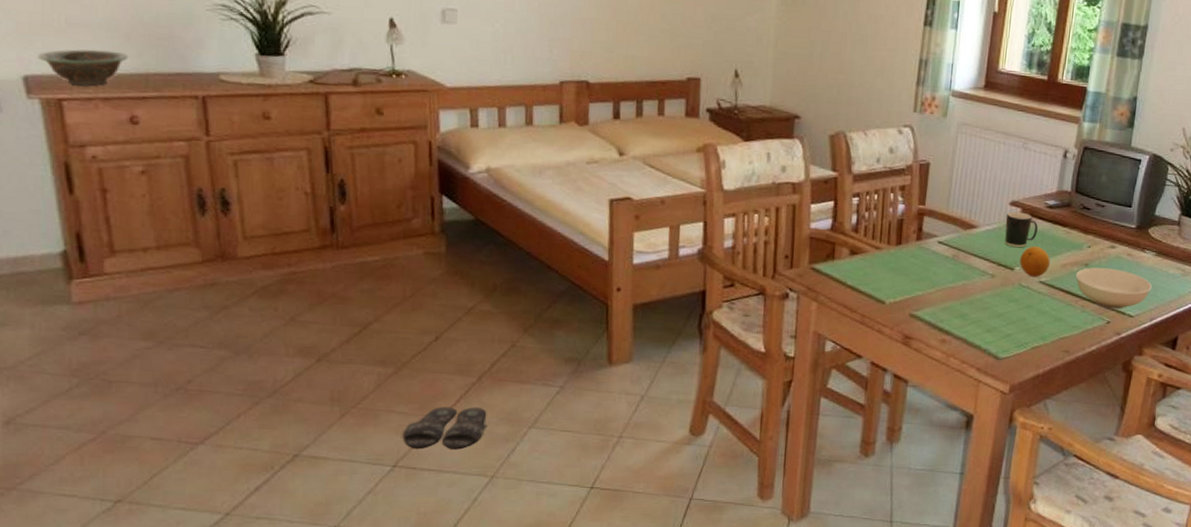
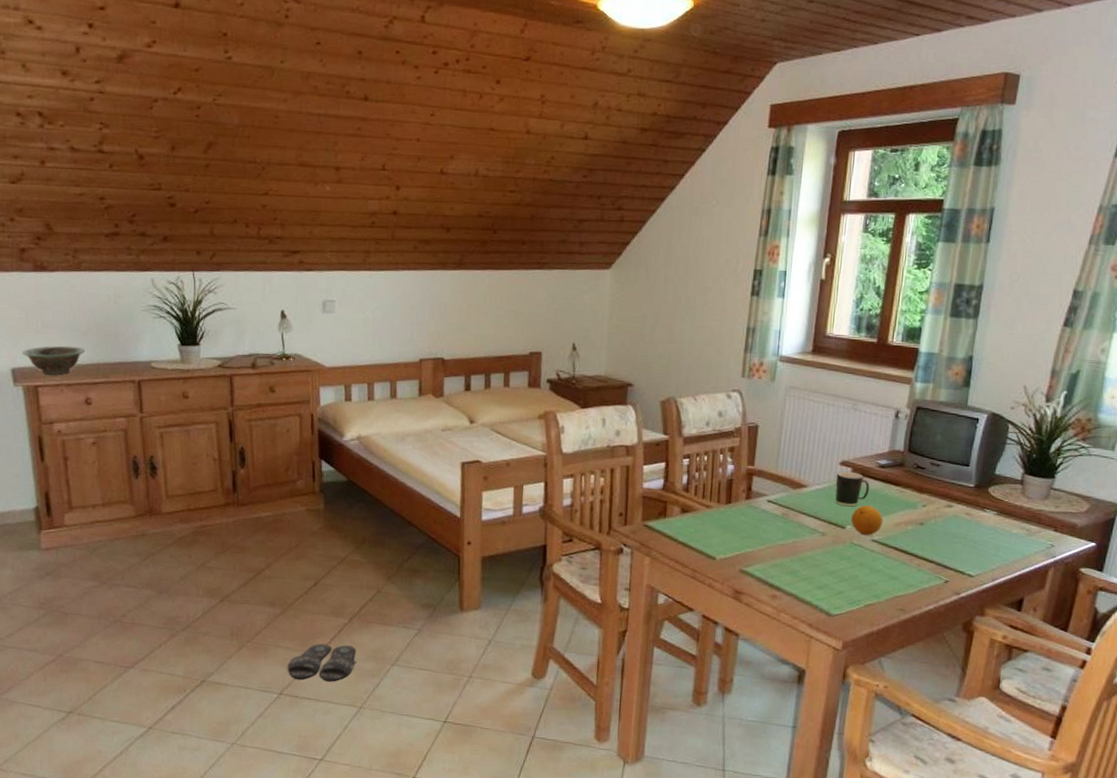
bowl: present [1076,267,1152,310] -> none [910,526,993,569]

